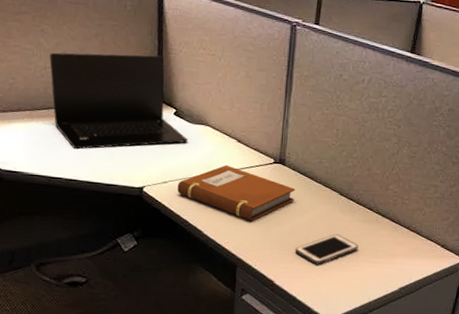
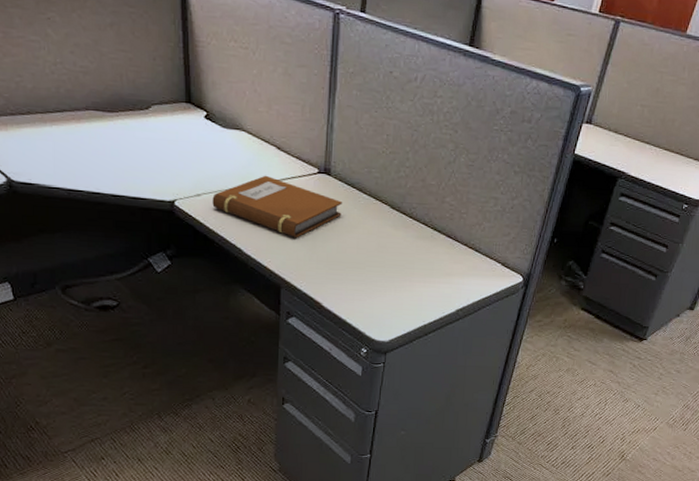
laptop: present [49,52,188,150] -> none [59,45,222,158]
cell phone: present [295,233,359,265] -> none [343,251,412,286]

